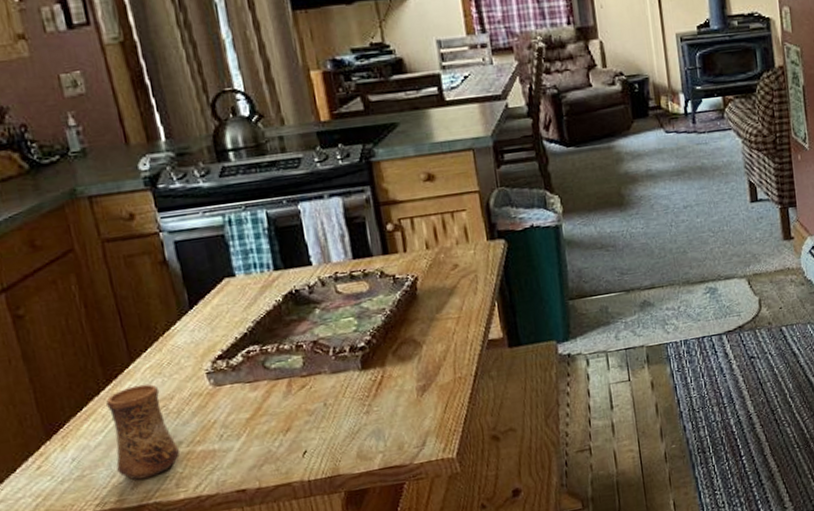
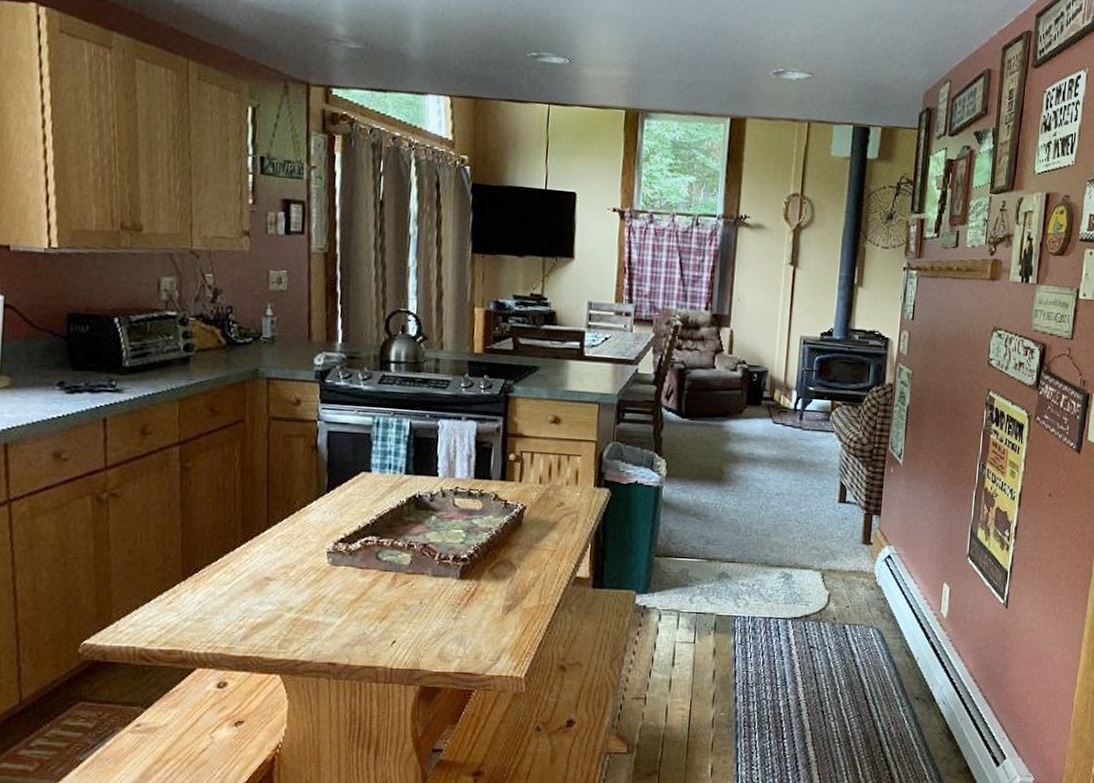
cup: present [106,384,181,480] -> none [233,549,289,634]

